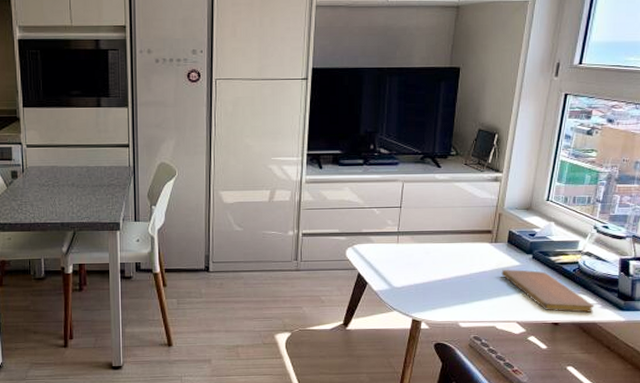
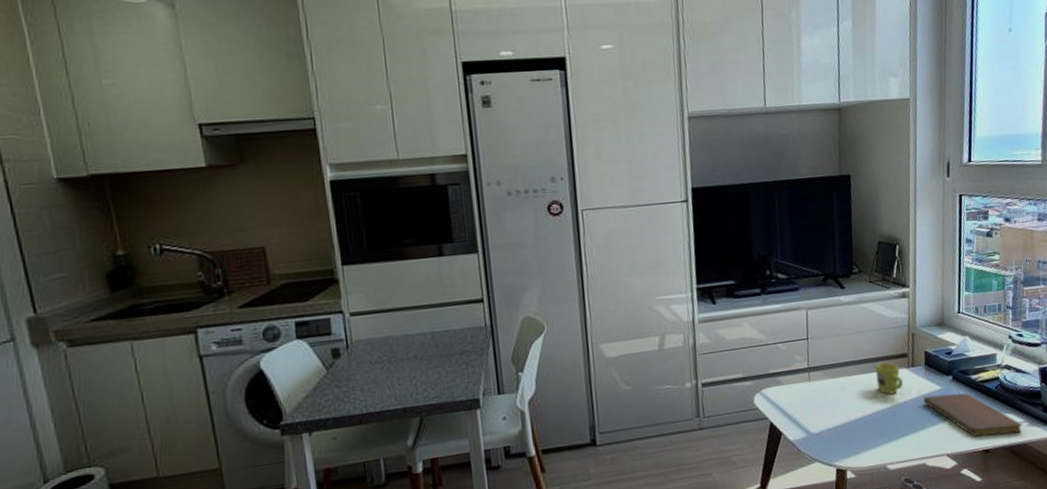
mug: none [459,236,484,264] -> present [875,362,903,395]

